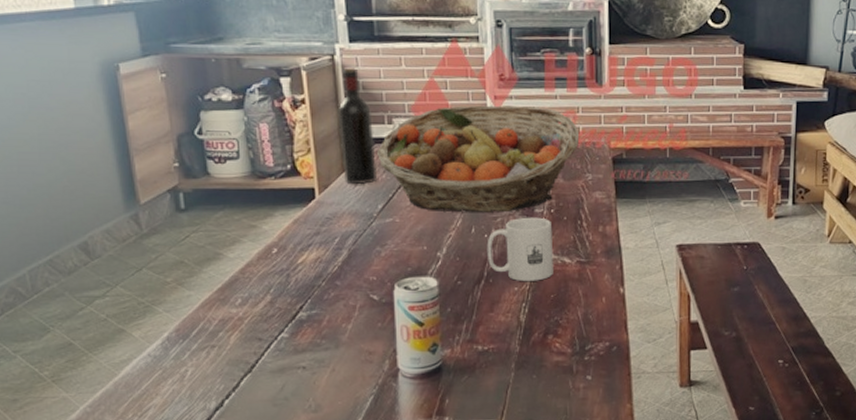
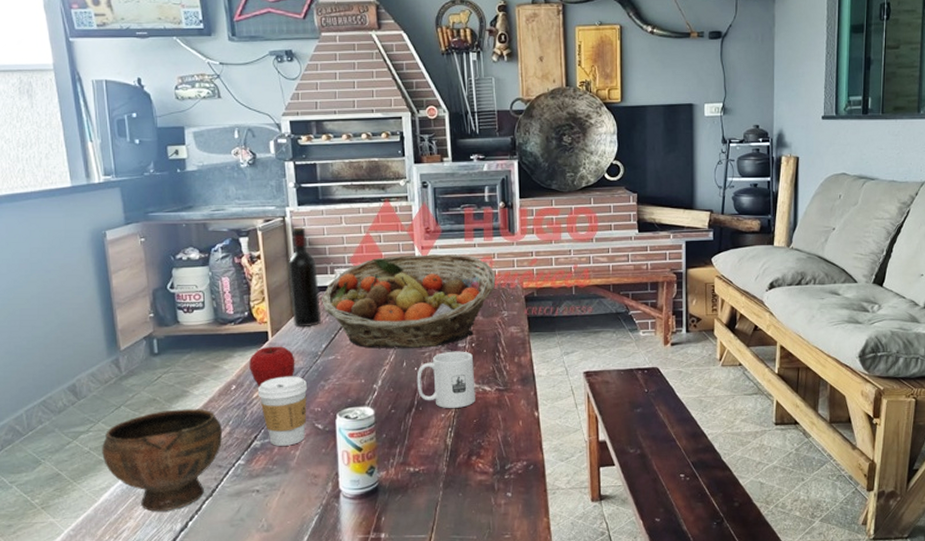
bowl: none [121,274,263,388] -> present [102,409,223,512]
apple: none [293,205,347,252] -> present [249,346,295,387]
coffee cup: none [302,240,362,318] -> present [257,376,308,446]

